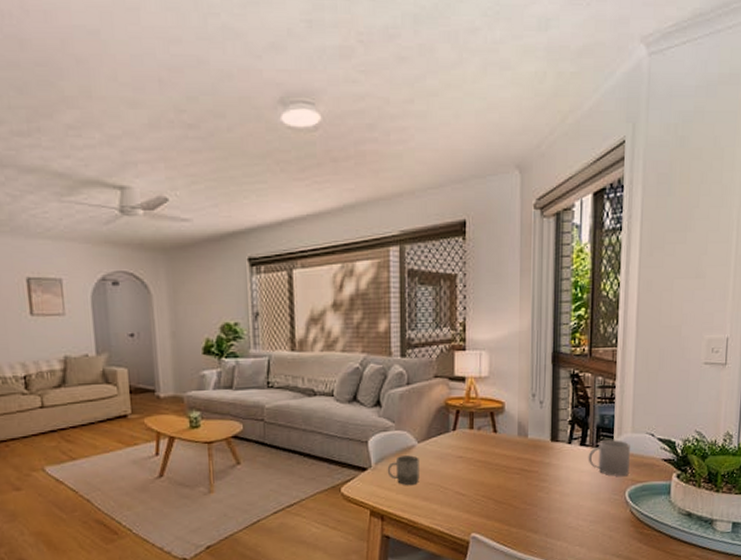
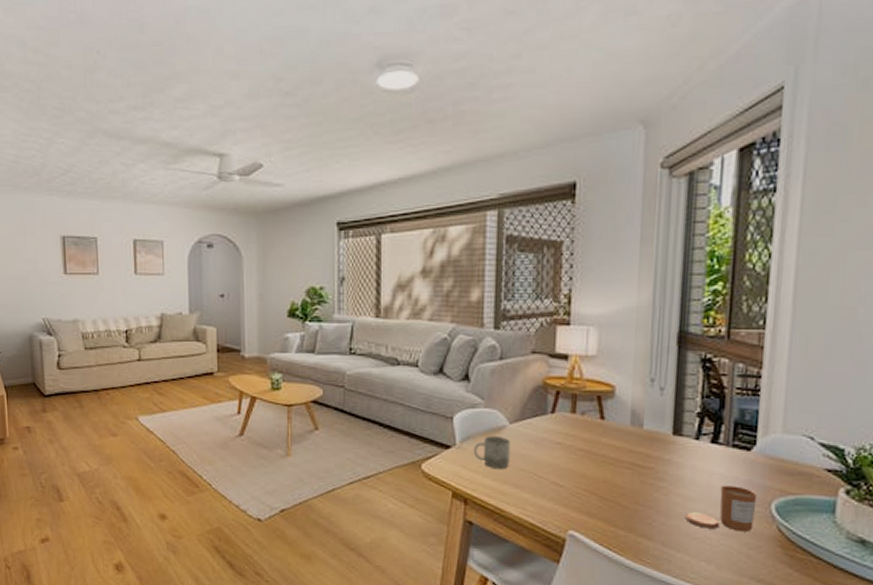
candle: none [562,480,615,518] -> present [685,485,758,532]
mug: present [588,439,630,476] -> none [721,438,780,484]

